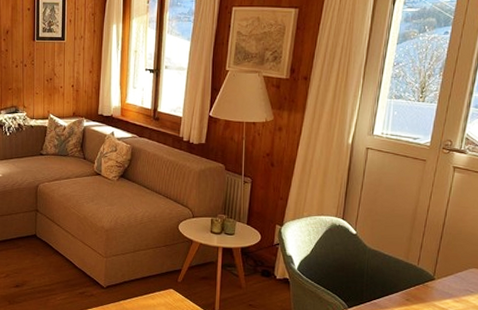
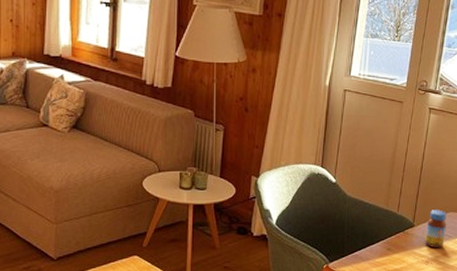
jar: none [444,265,469,303] -> present [424,210,446,249]

